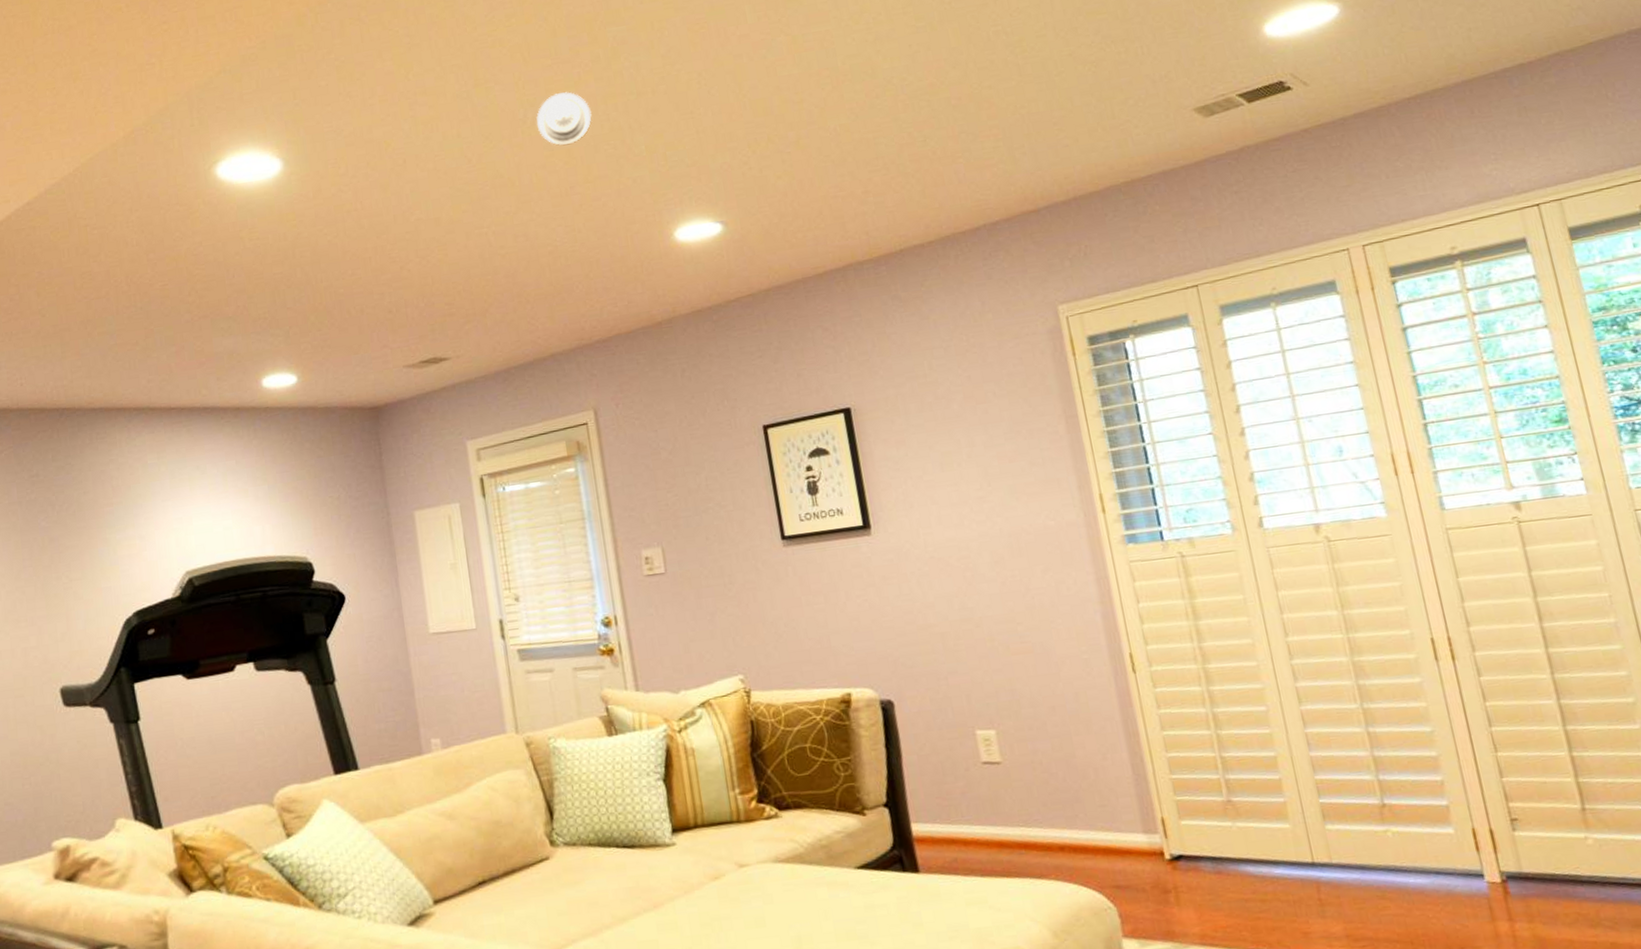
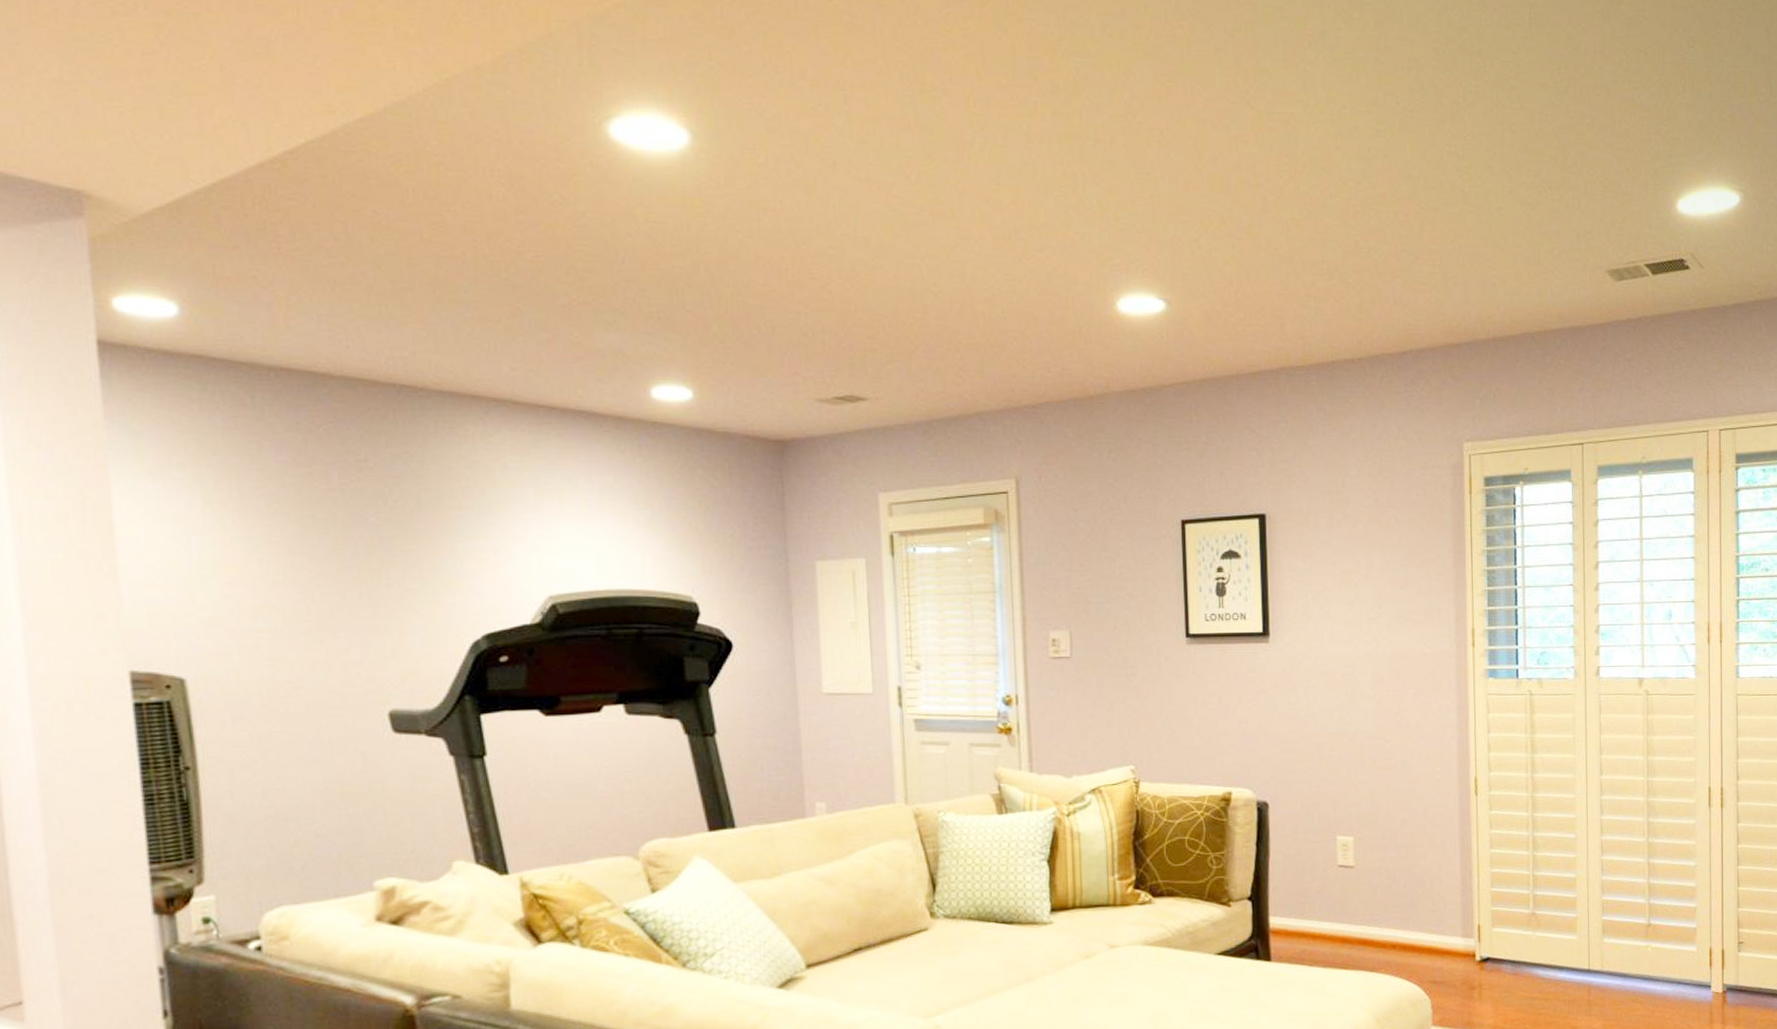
smoke detector: present [536,92,592,146] -> none [984,121,1045,183]

